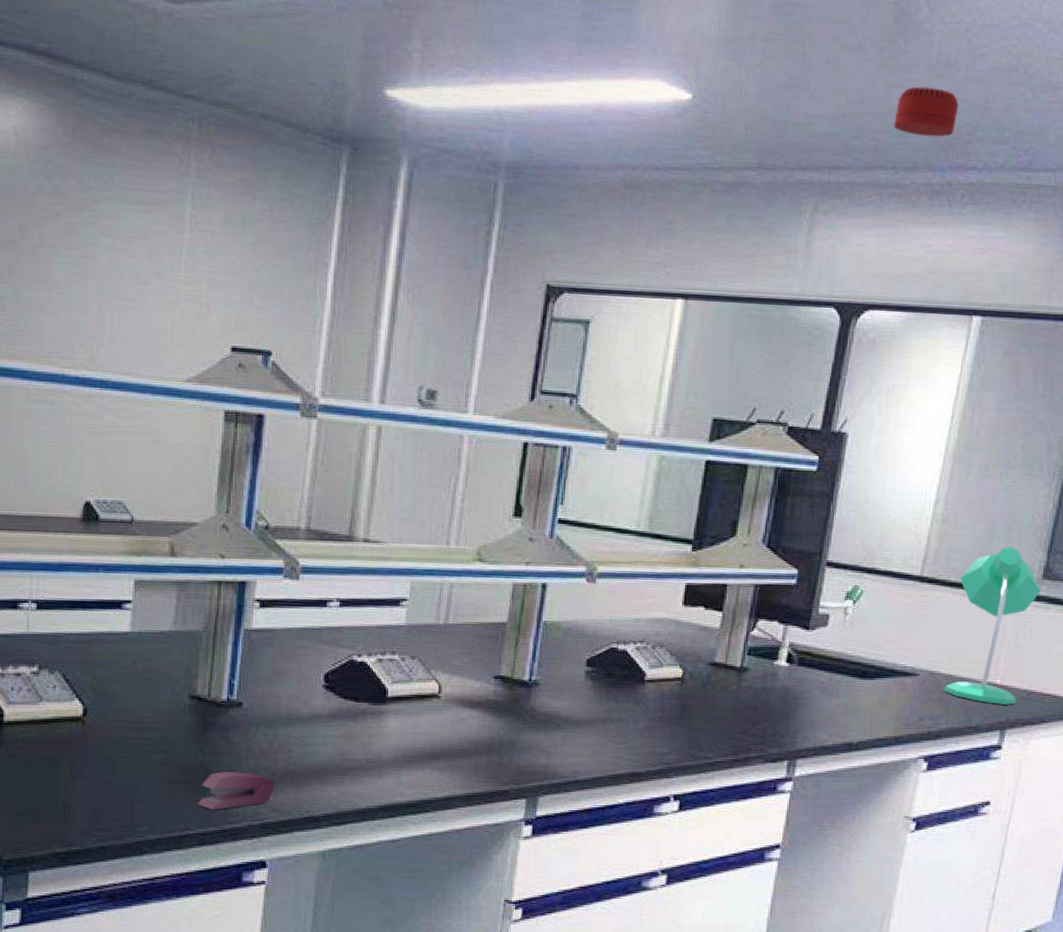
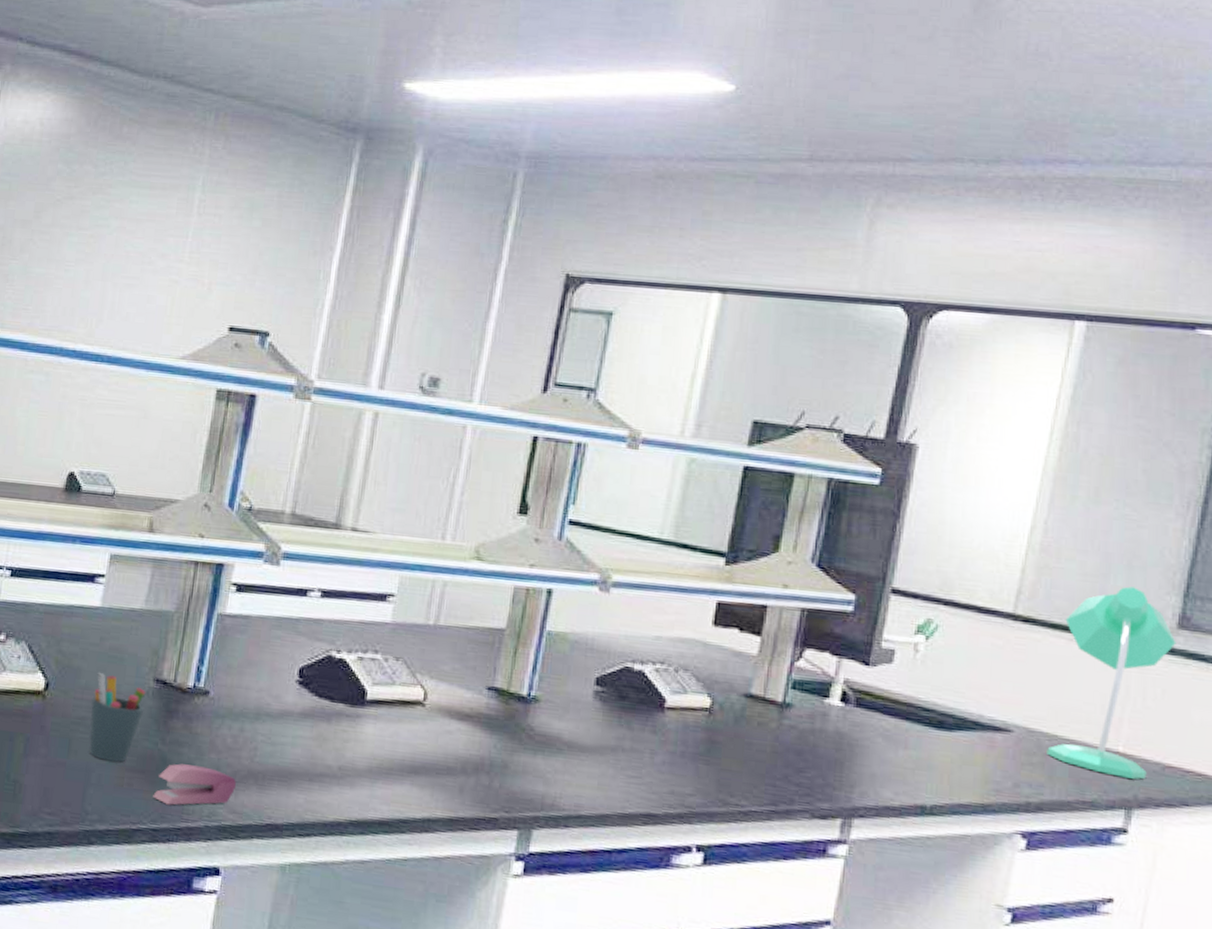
pen holder: none [130,695,183,777] -> present [89,673,146,763]
smoke detector: present [893,86,959,137] -> none [971,77,1052,129]

